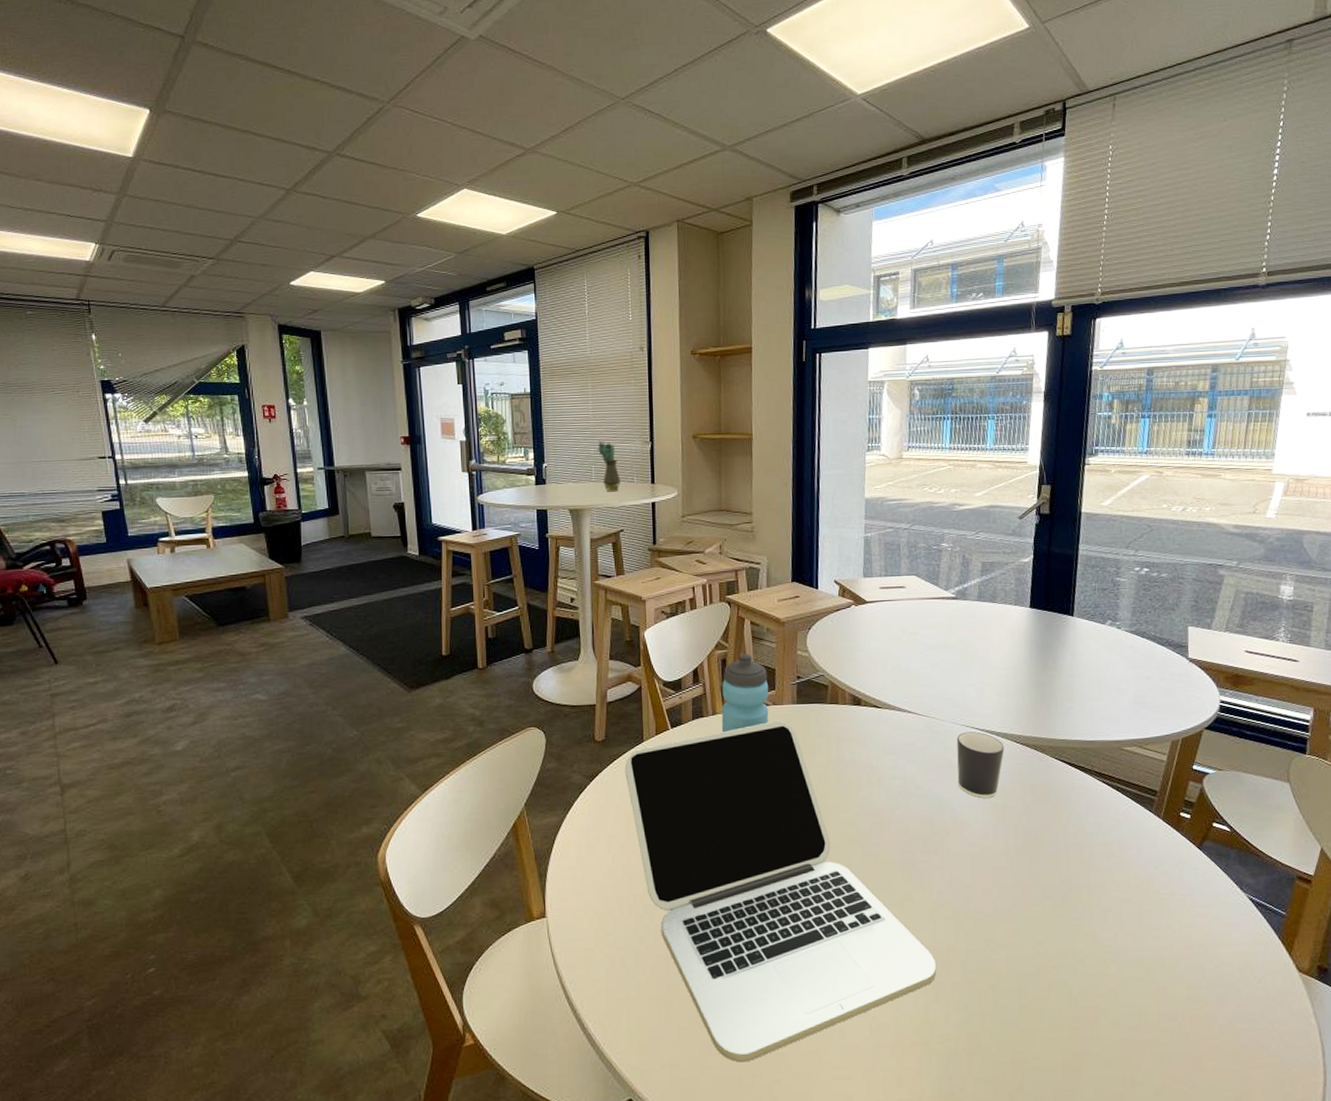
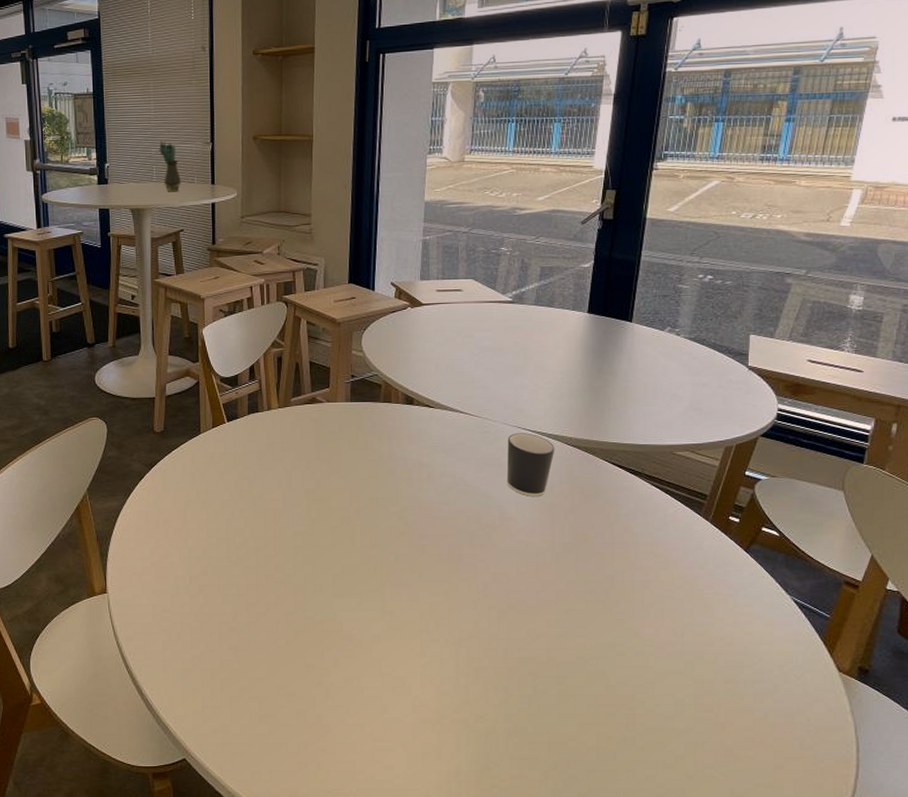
laptop: present [625,720,937,1063] -> none [182,417,479,731]
water bottle: present [721,653,769,733] -> none [276,352,323,428]

